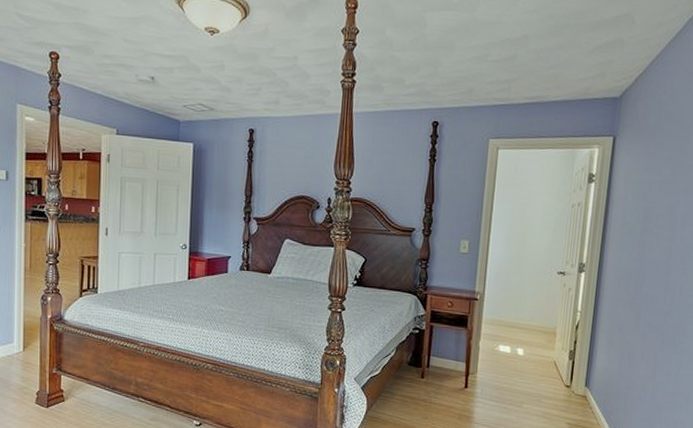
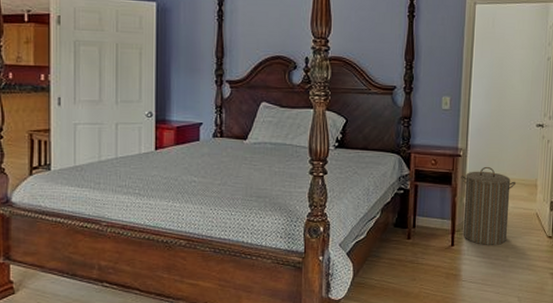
laundry hamper: none [477,311,533,391] -> present [461,166,515,245]

